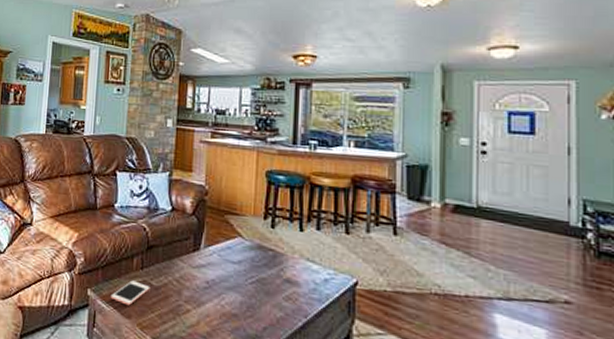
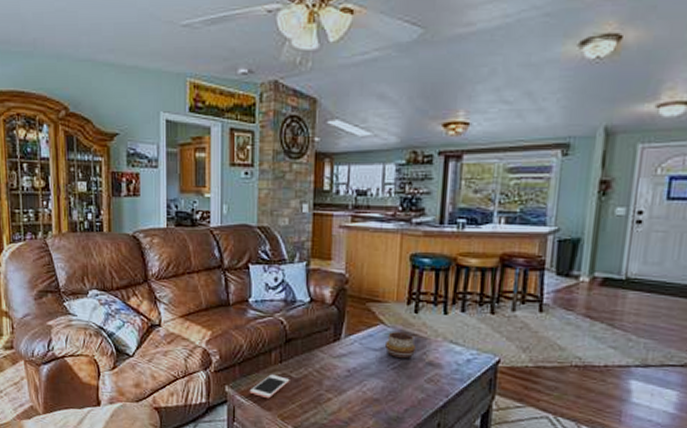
decorative bowl: none [243,245,273,274] -> present [385,332,416,359]

